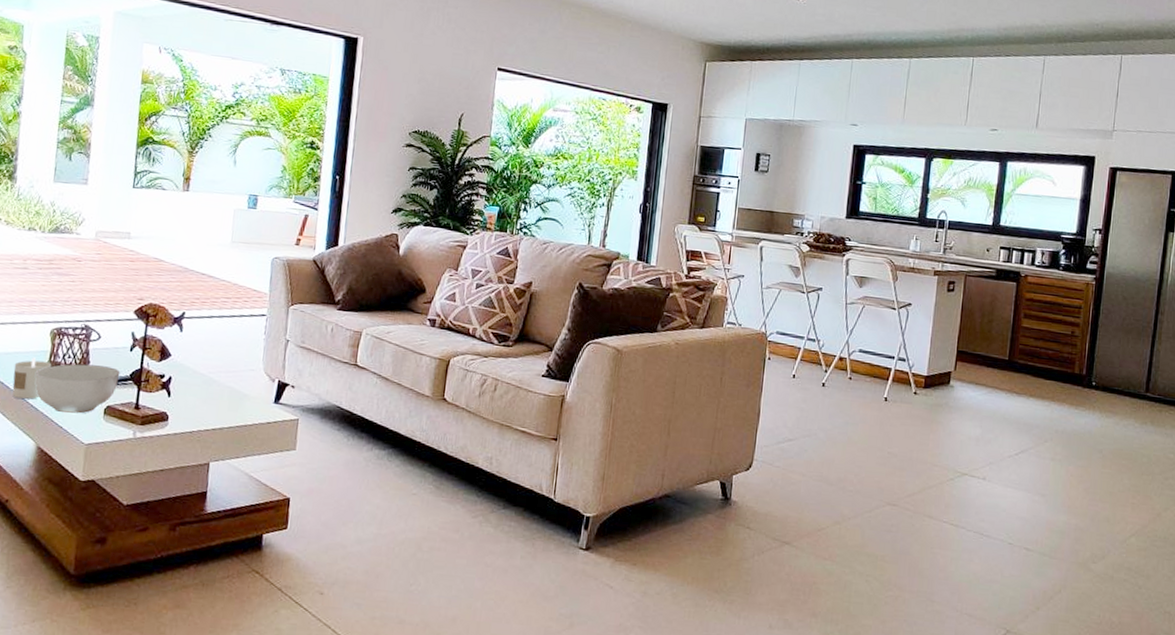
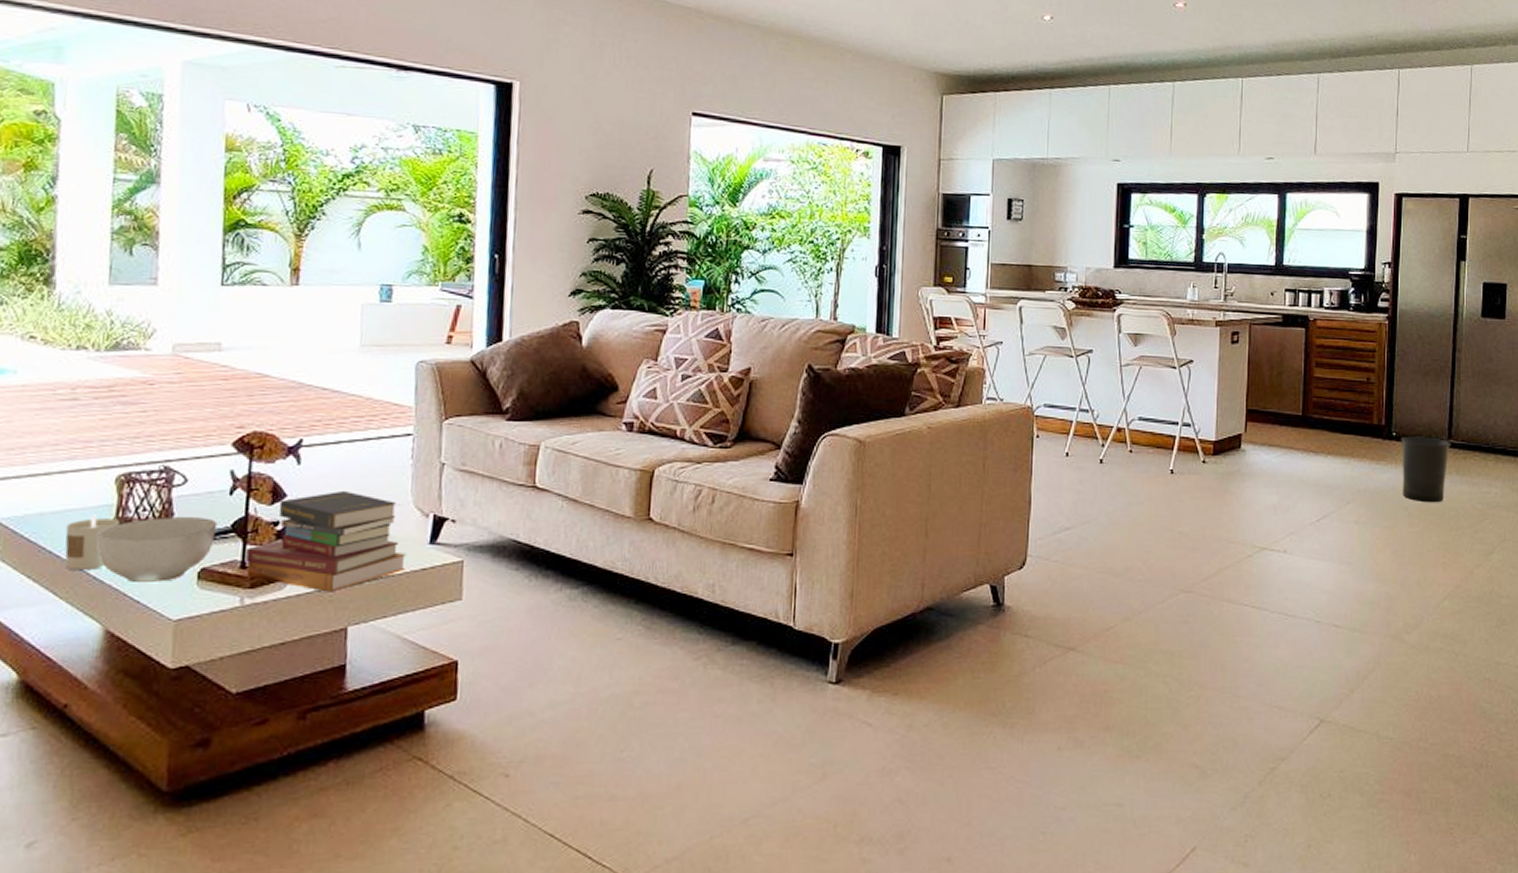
books: none [139,355,256,434] -> present [245,490,406,592]
waste bin: none [1097,386,1148,449] -> present [1401,436,1452,503]

